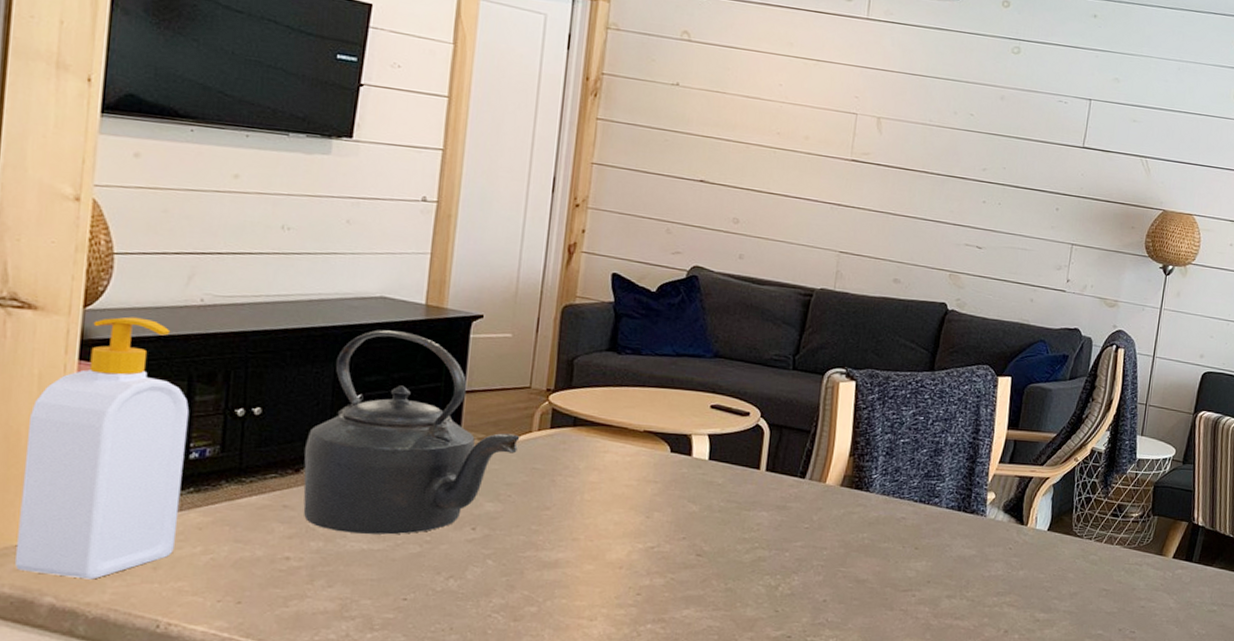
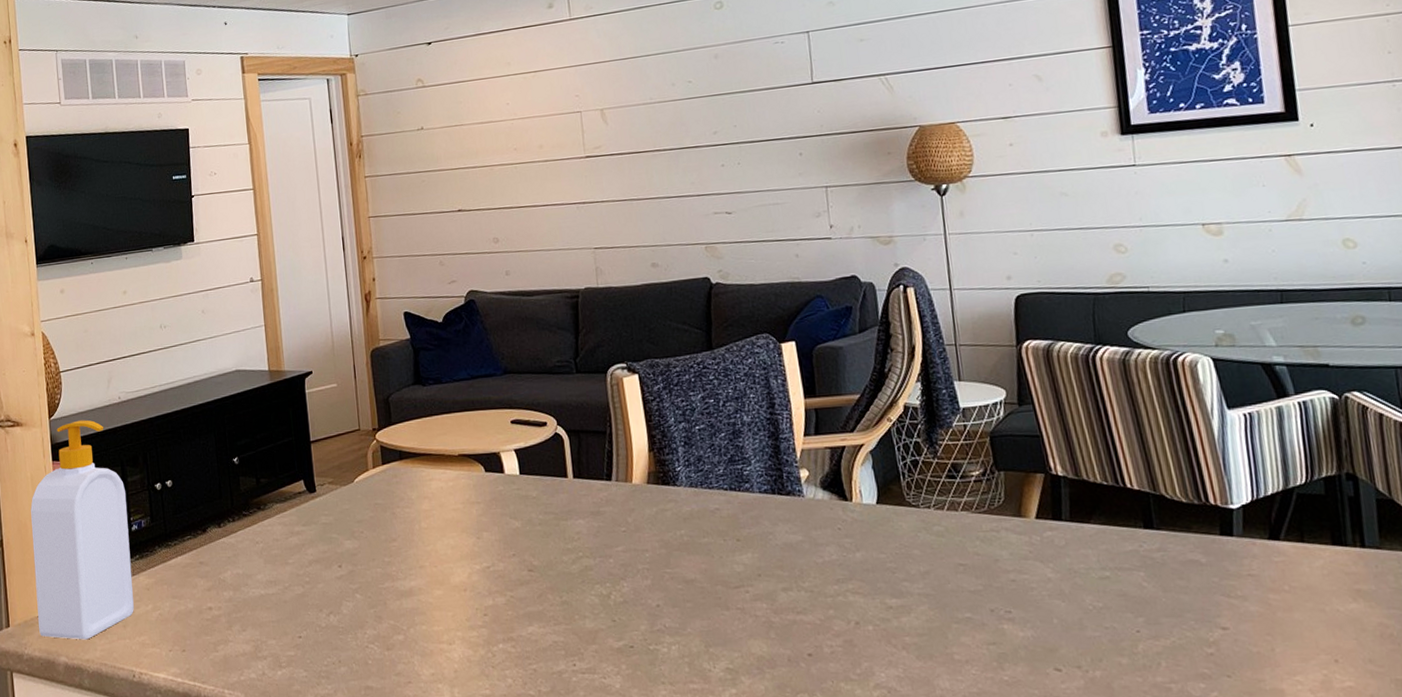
kettle: present [303,330,520,535] -> none [205,397,360,581]

